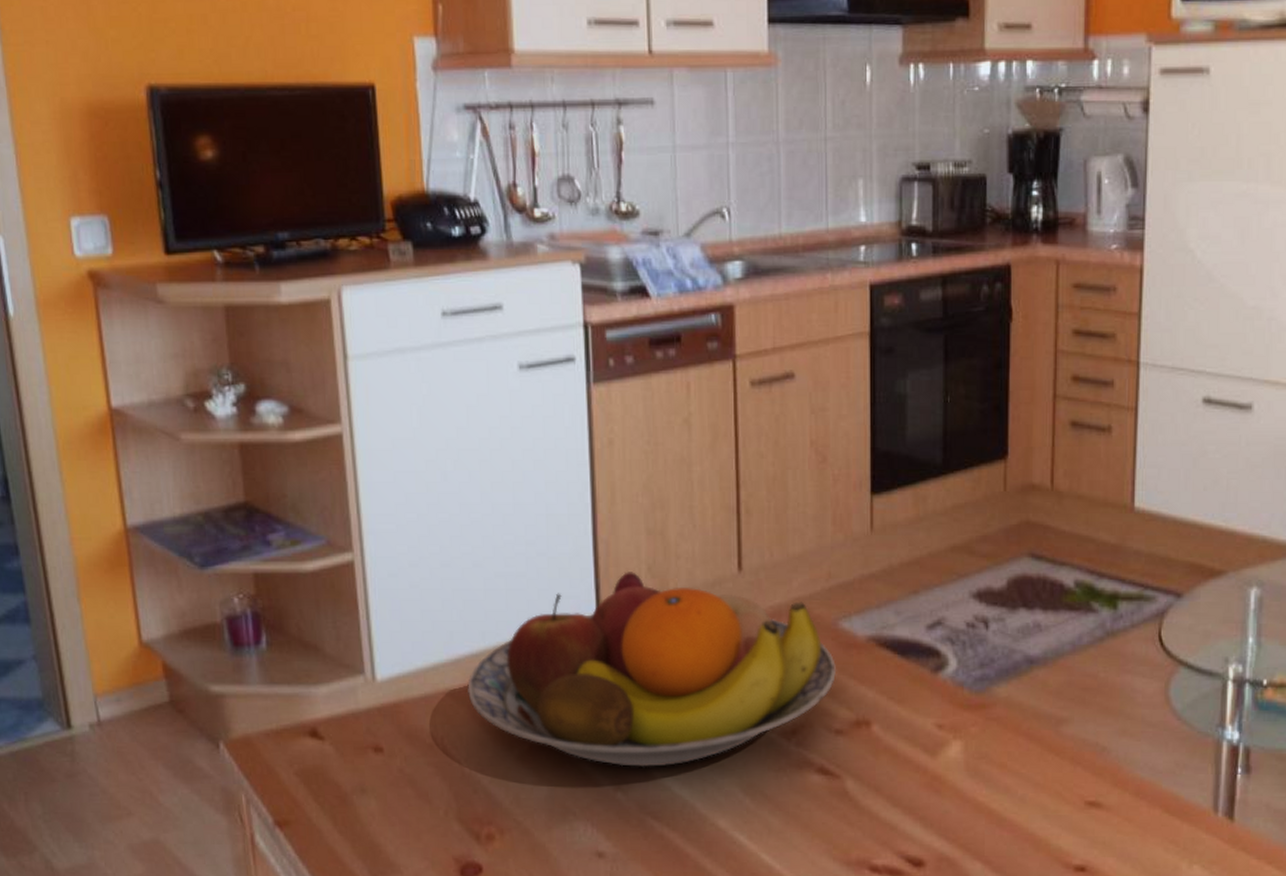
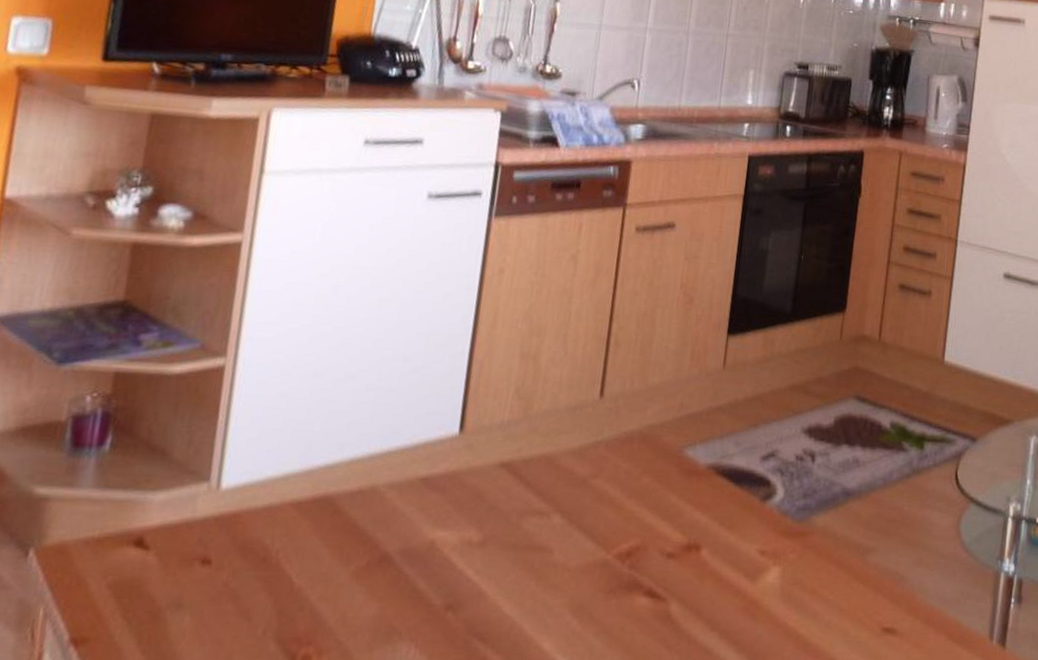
fruit bowl: present [467,572,837,768] -> none [314,392,677,587]

